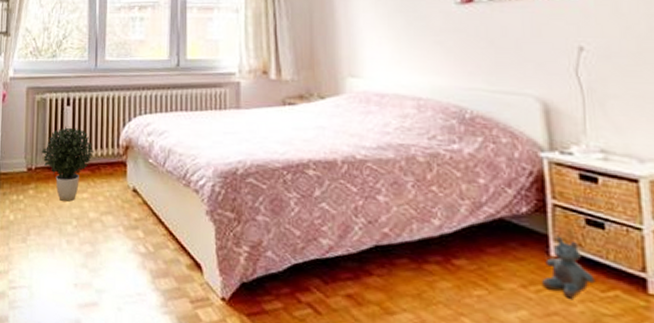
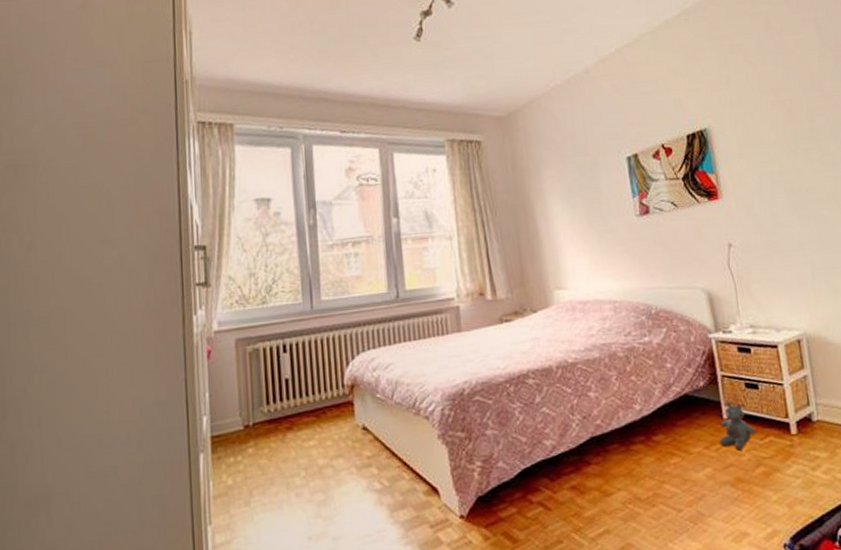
potted plant: present [41,127,93,202] -> none [258,374,317,455]

